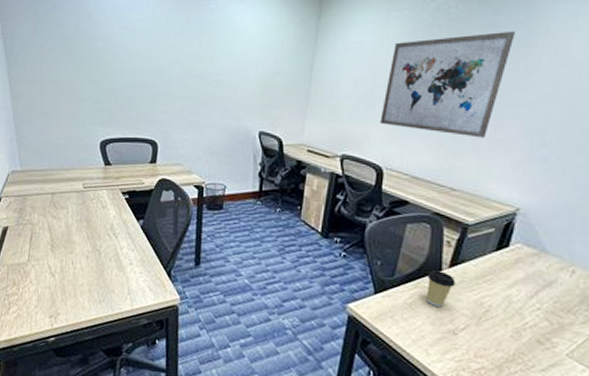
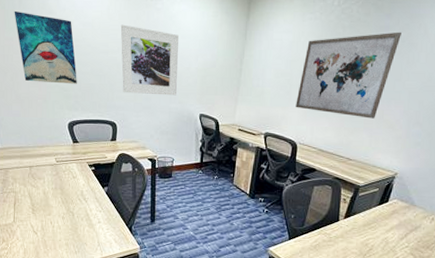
wall art: none [47,15,114,96] -> present [14,10,77,84]
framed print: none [166,28,235,109] -> present [120,24,179,96]
coffee cup: present [426,270,456,307] -> none [327,221,349,247]

